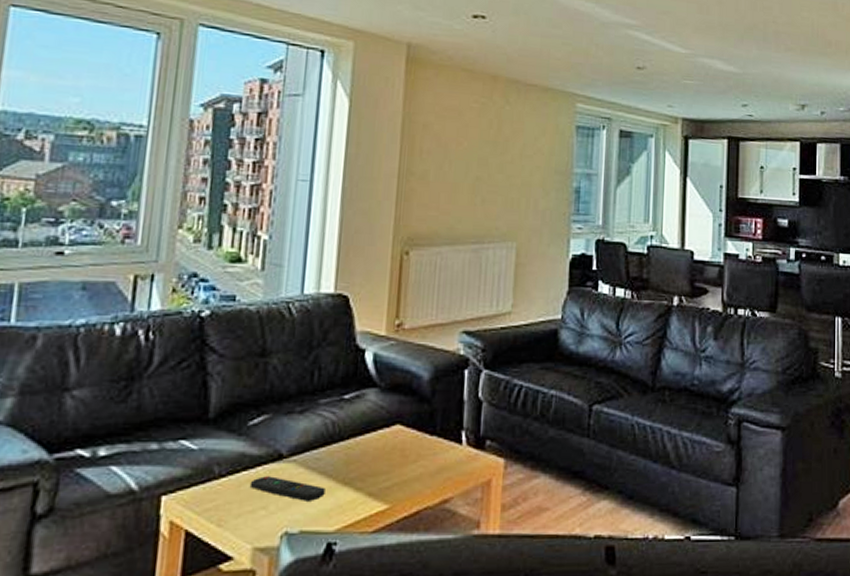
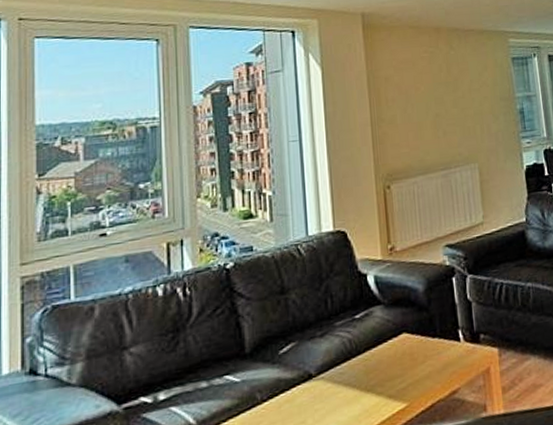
remote control: present [249,476,325,501] -> none [288,394,352,412]

